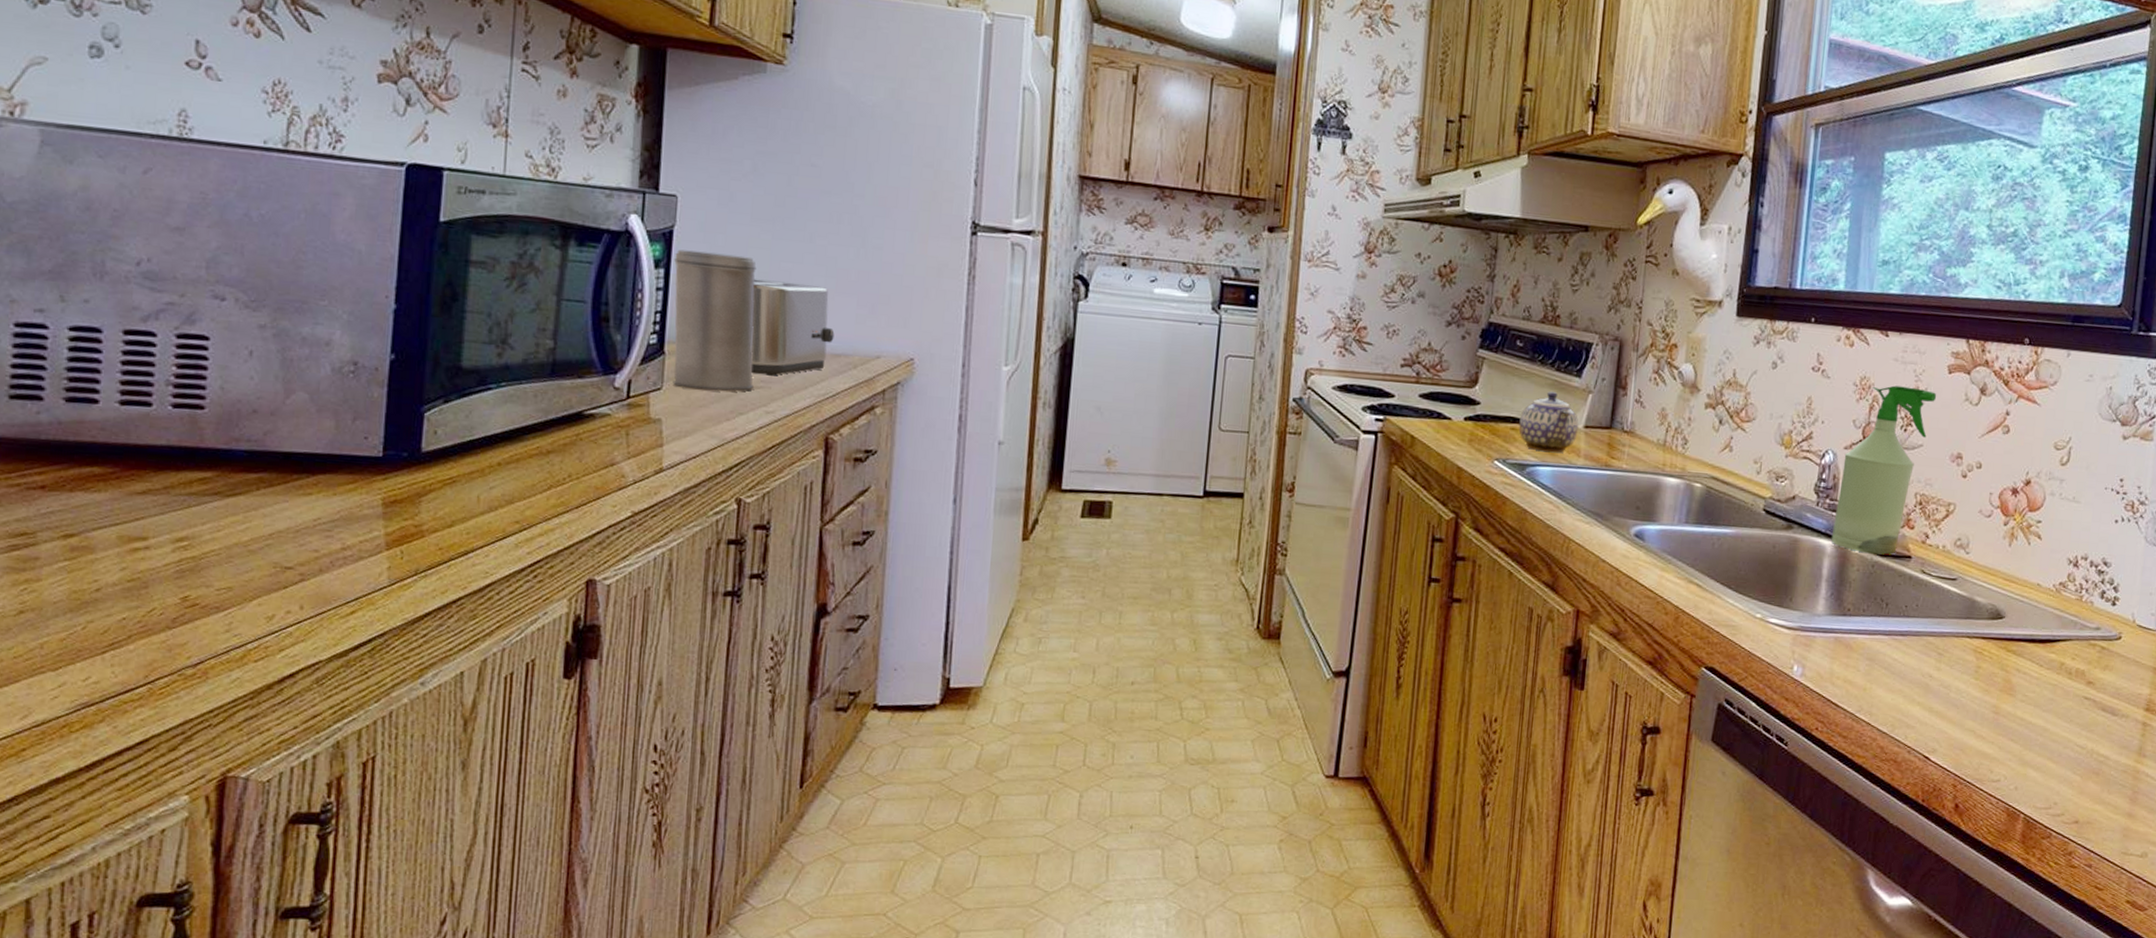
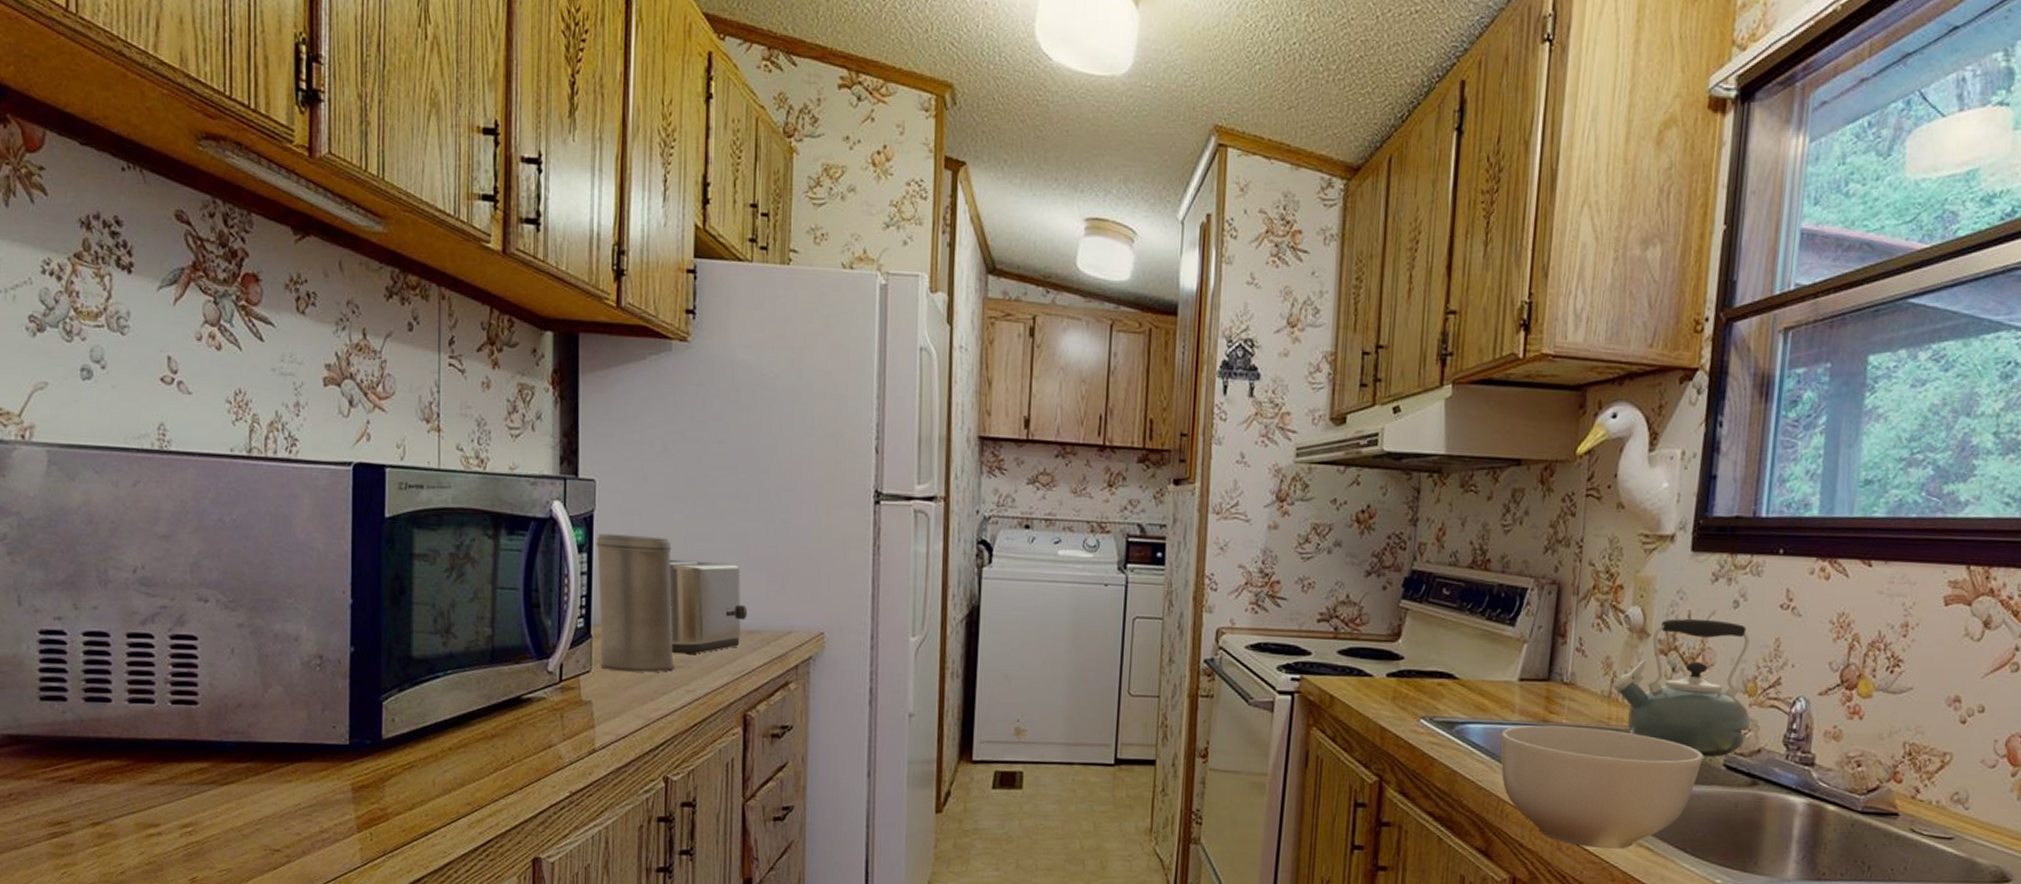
teapot: present [1518,391,1579,453] -> none [1446,642,1513,709]
bowl: none [1567,468,1747,585] -> present [1501,724,1705,850]
kettle: none [1666,376,1787,502] -> present [1612,618,1751,757]
spray bottle: present [1831,385,1937,555] -> none [1802,622,1930,813]

